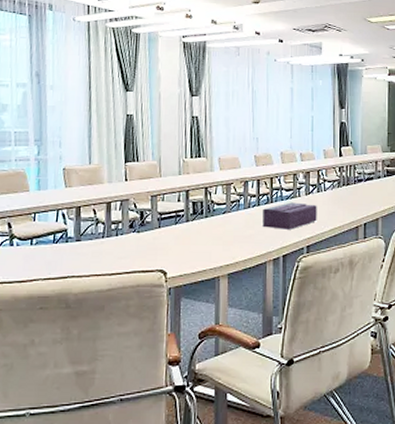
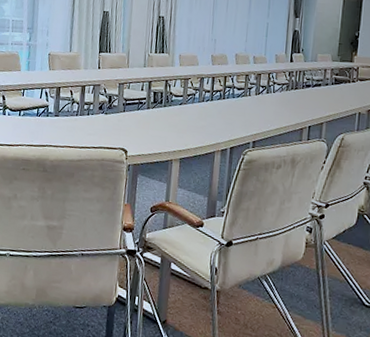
tissue box: present [263,202,317,230] -> none [214,100,266,125]

